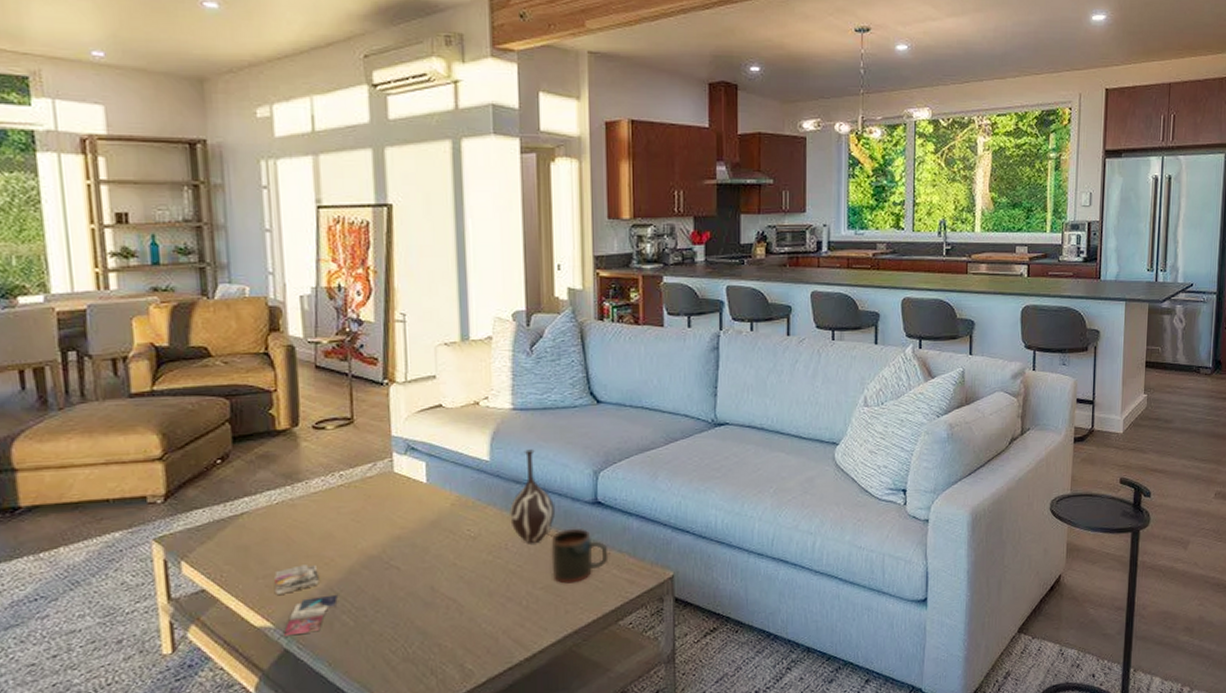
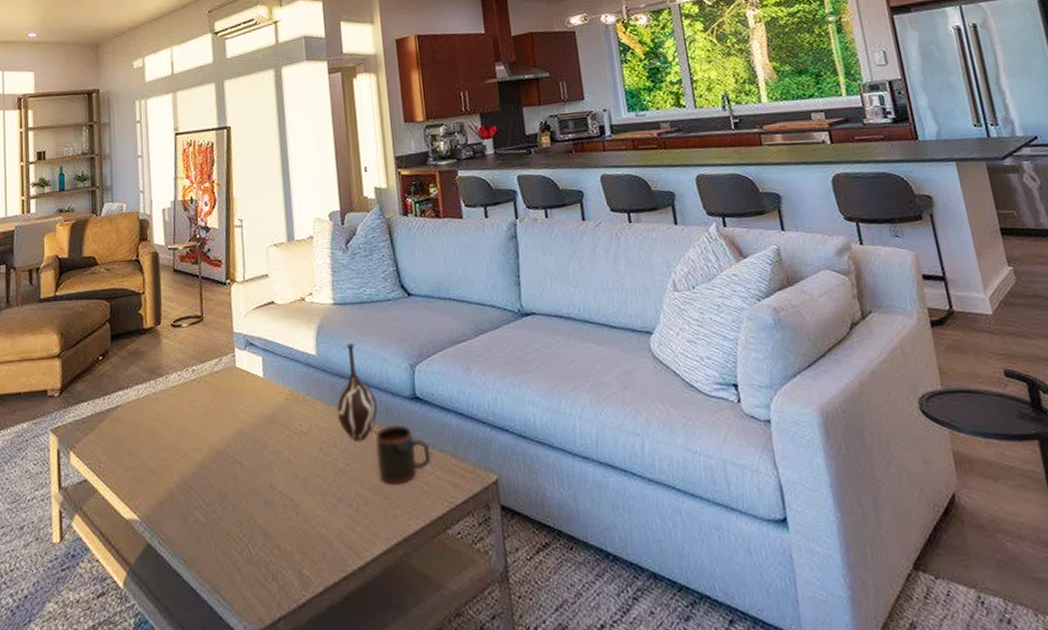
magazine: present [274,564,339,637] -> none [140,457,192,530]

